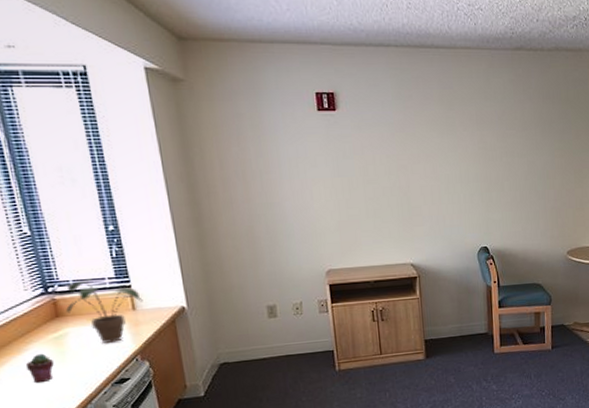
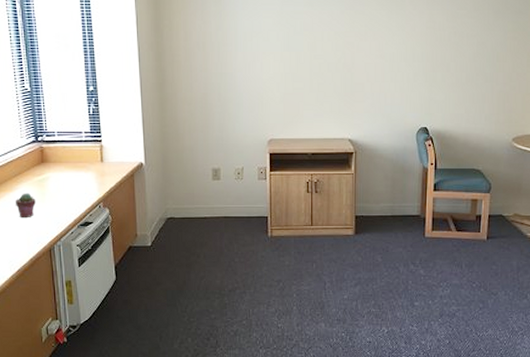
potted plant: present [66,279,143,343] -> none [50,132,110,189]

